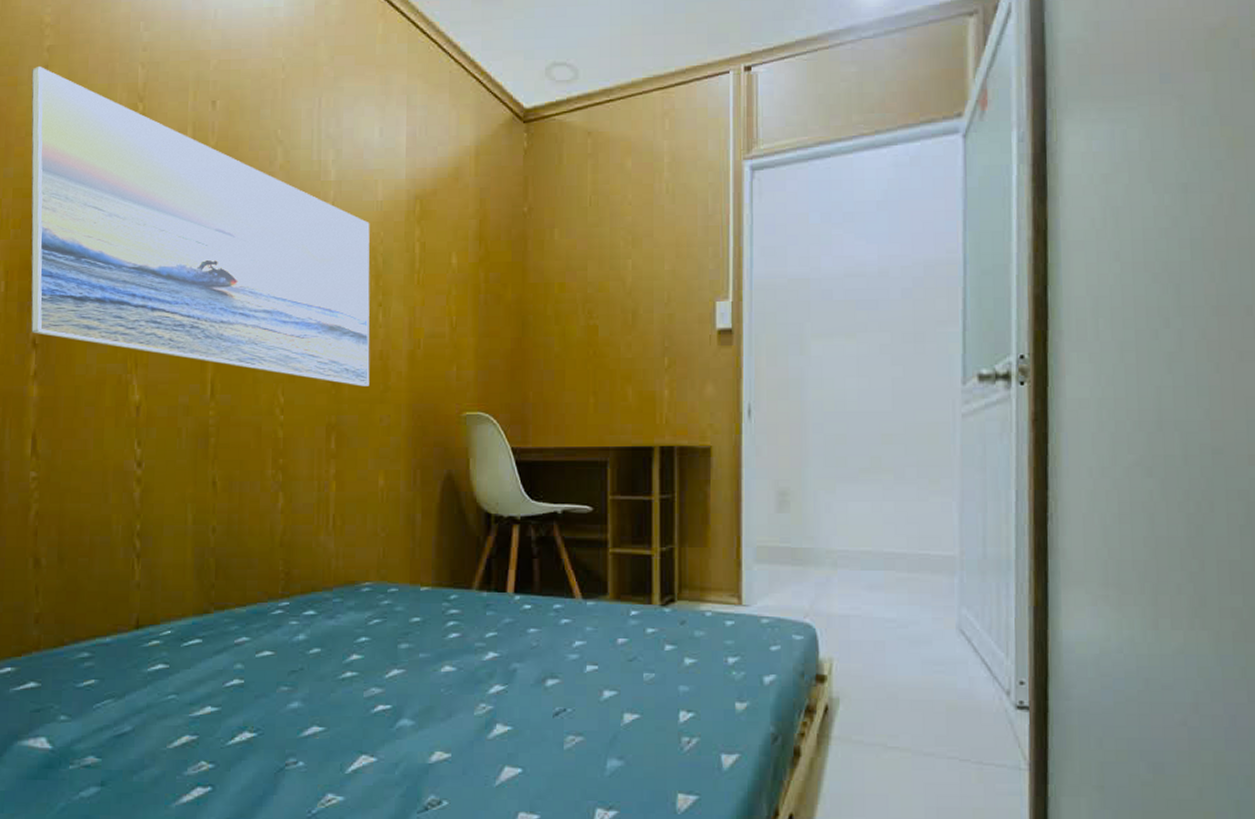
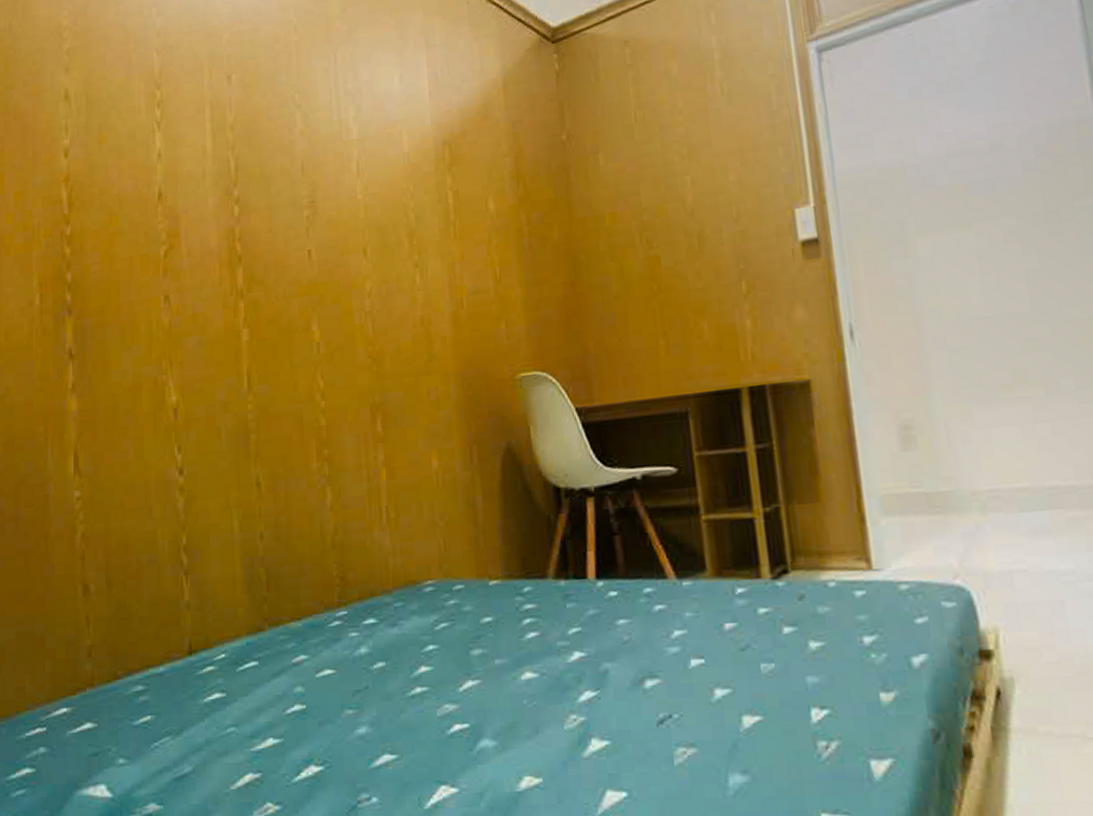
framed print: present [31,66,370,387] -> none [53,70,413,359]

